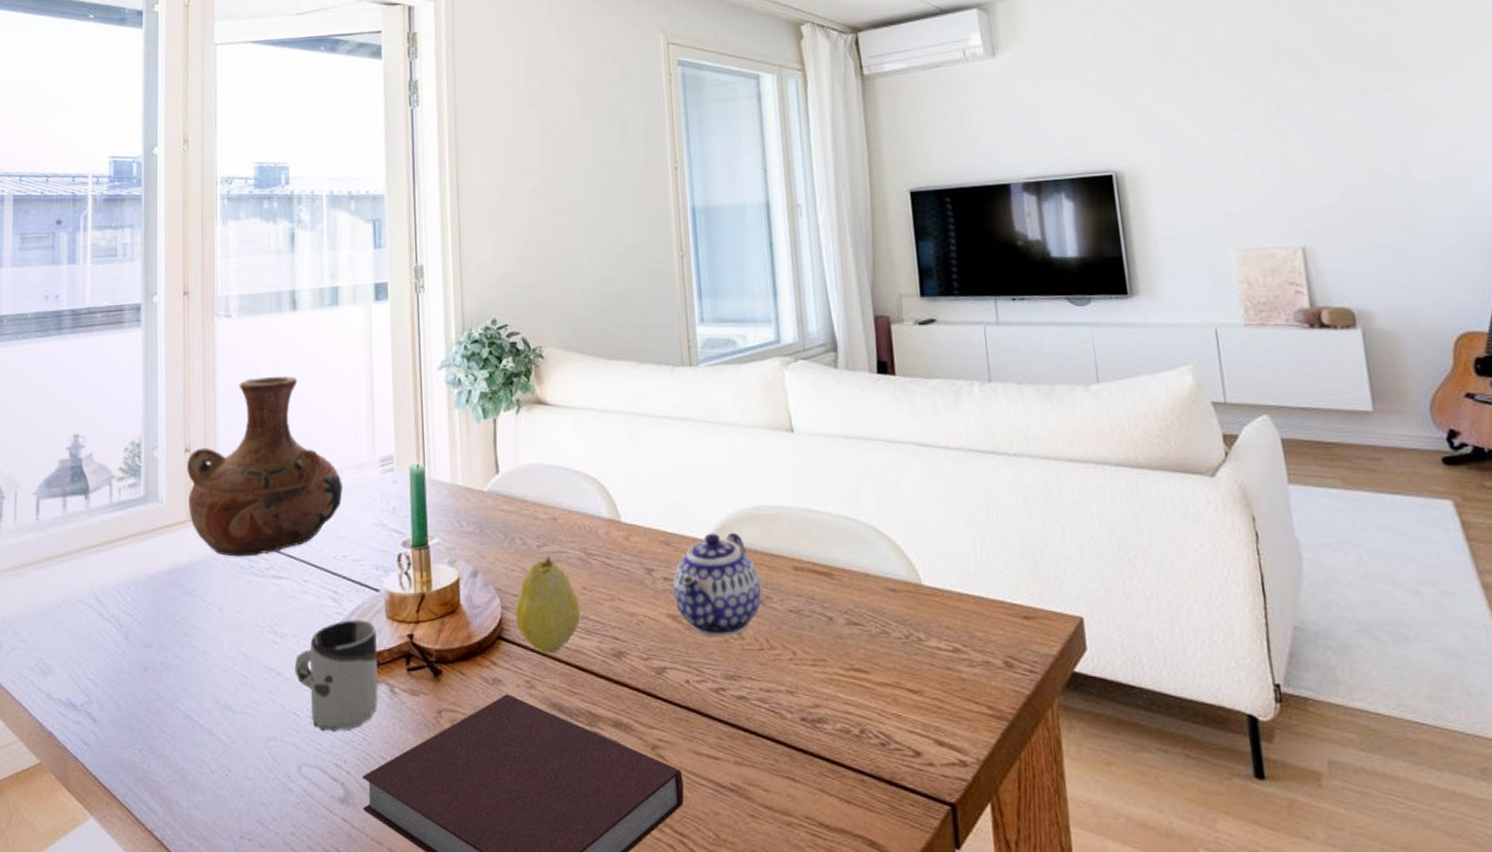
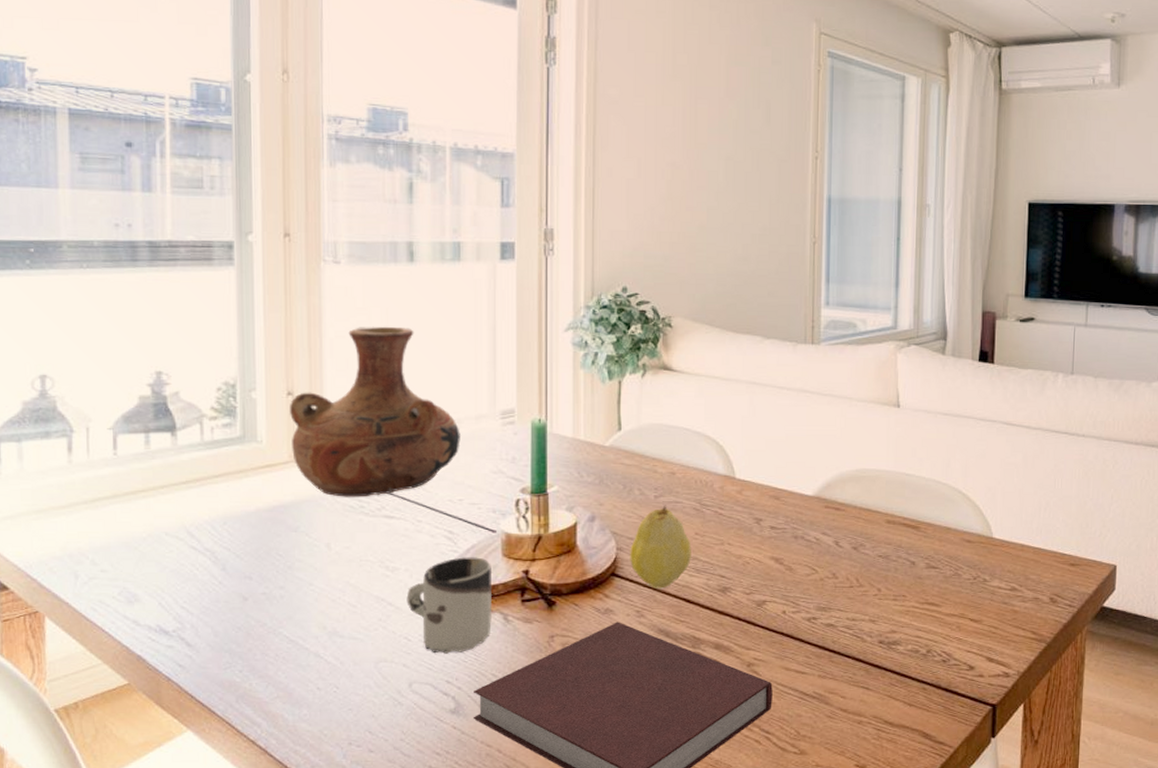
teapot: present [673,532,762,638] -> none [779,490,857,577]

